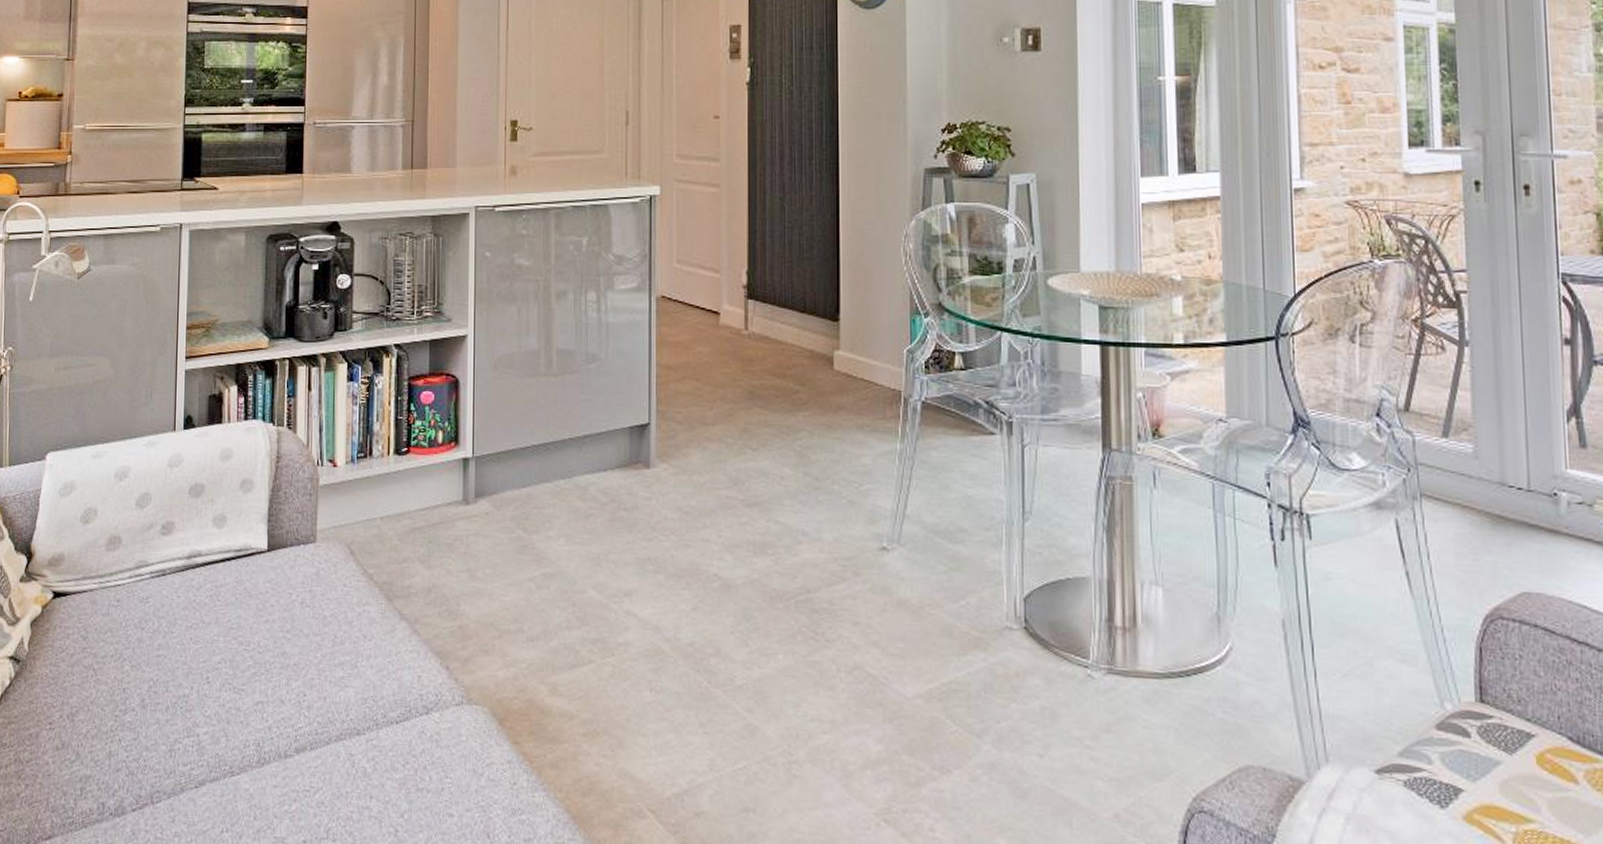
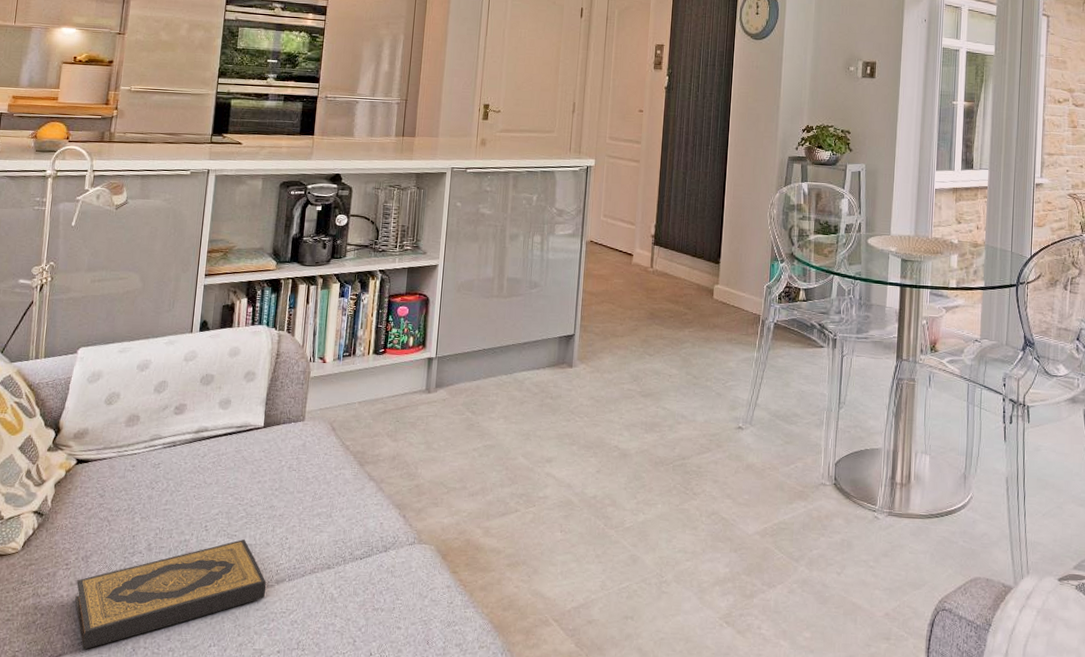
hardback book: none [62,694,284,832] -> present [75,539,267,650]

